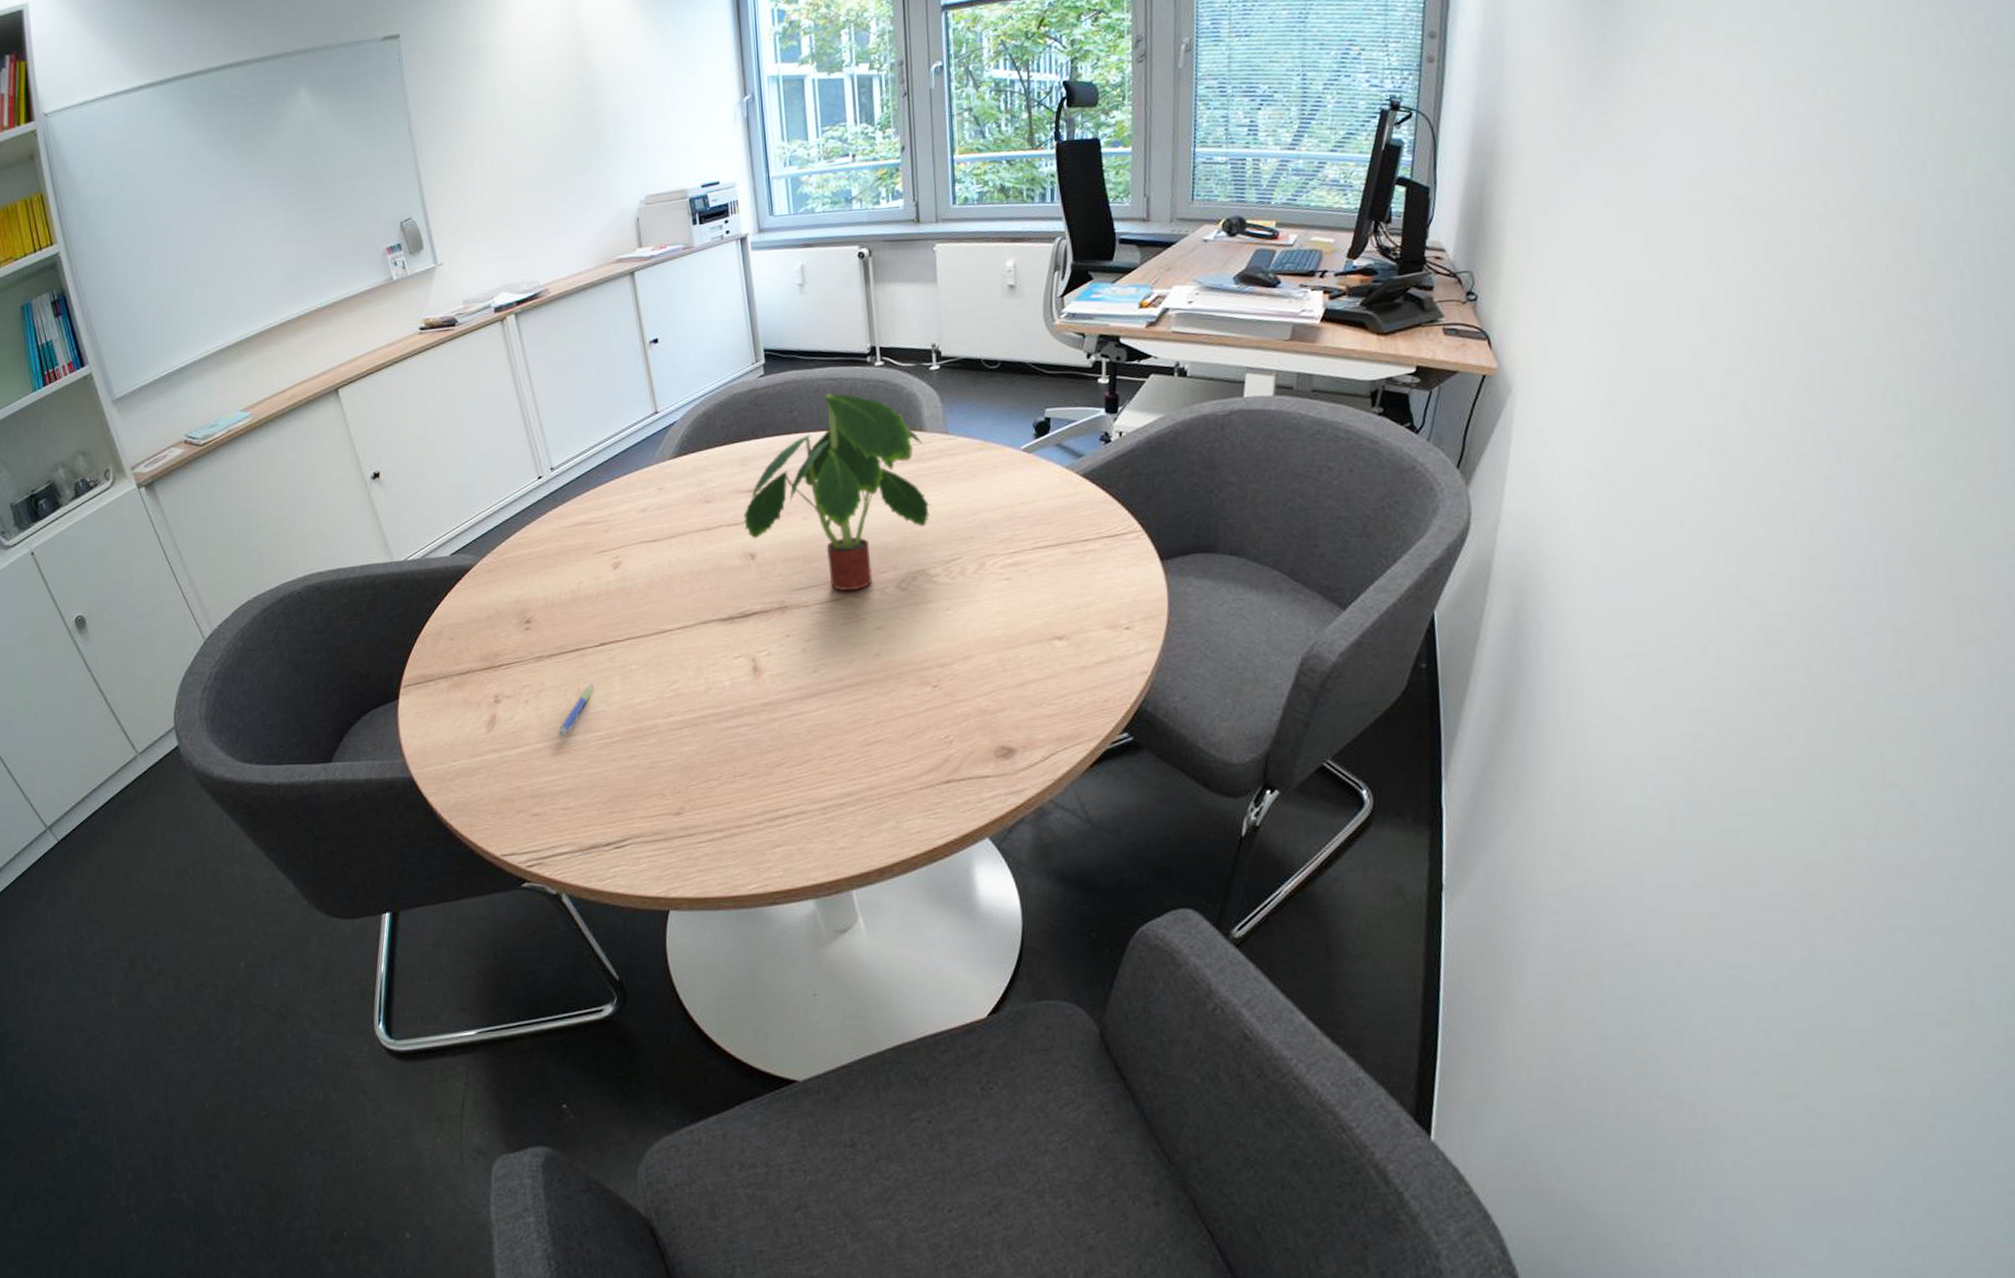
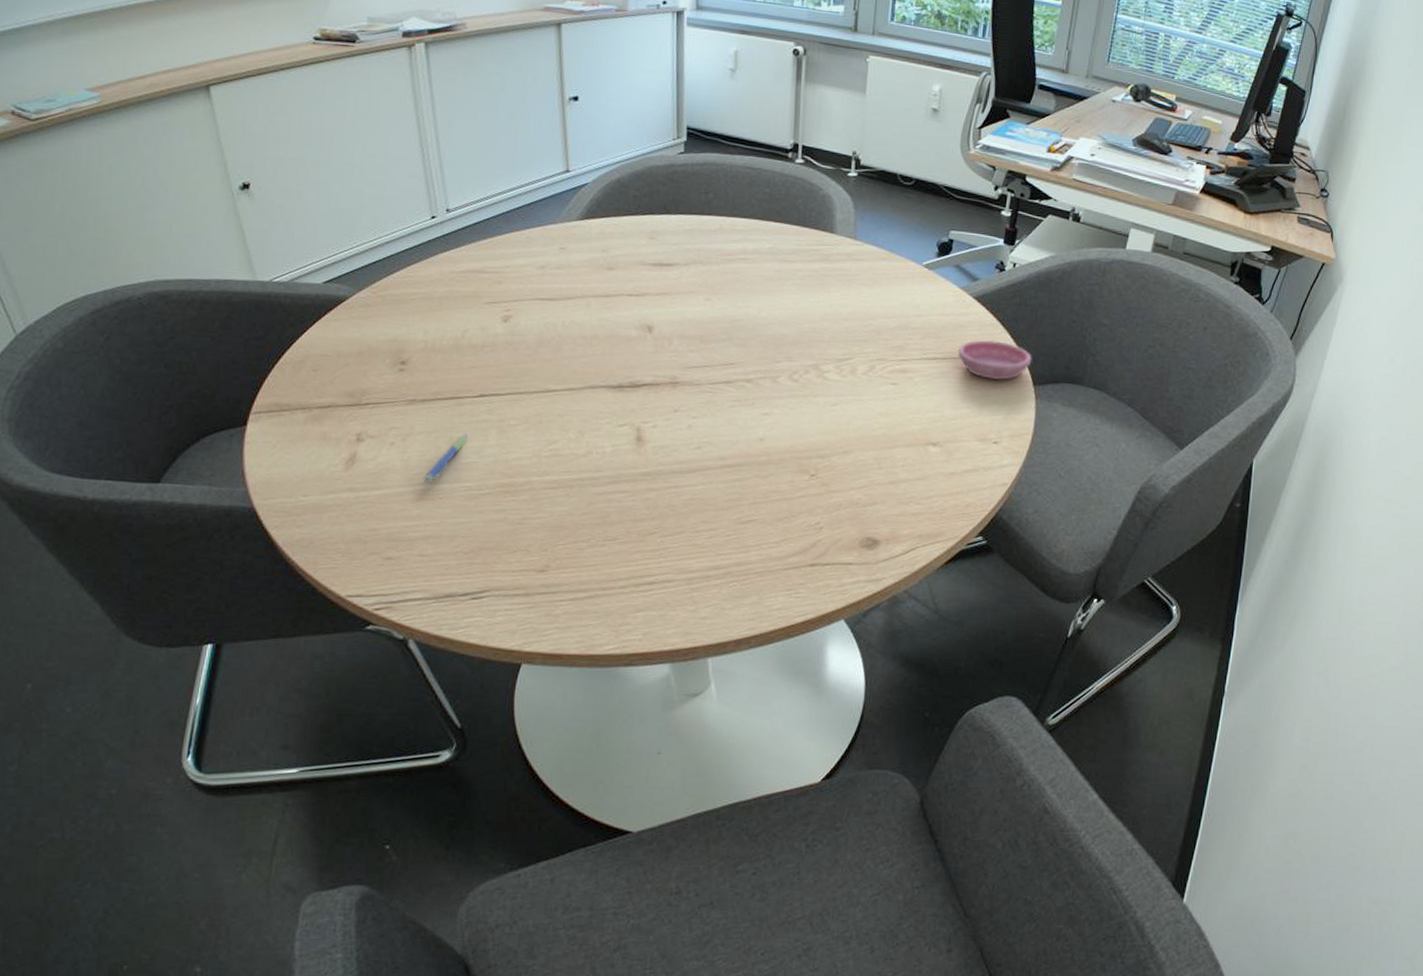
plant: present [744,393,930,592] -> none [645,182,831,376]
saucer: none [1071,517,1155,560] -> present [958,339,1032,380]

